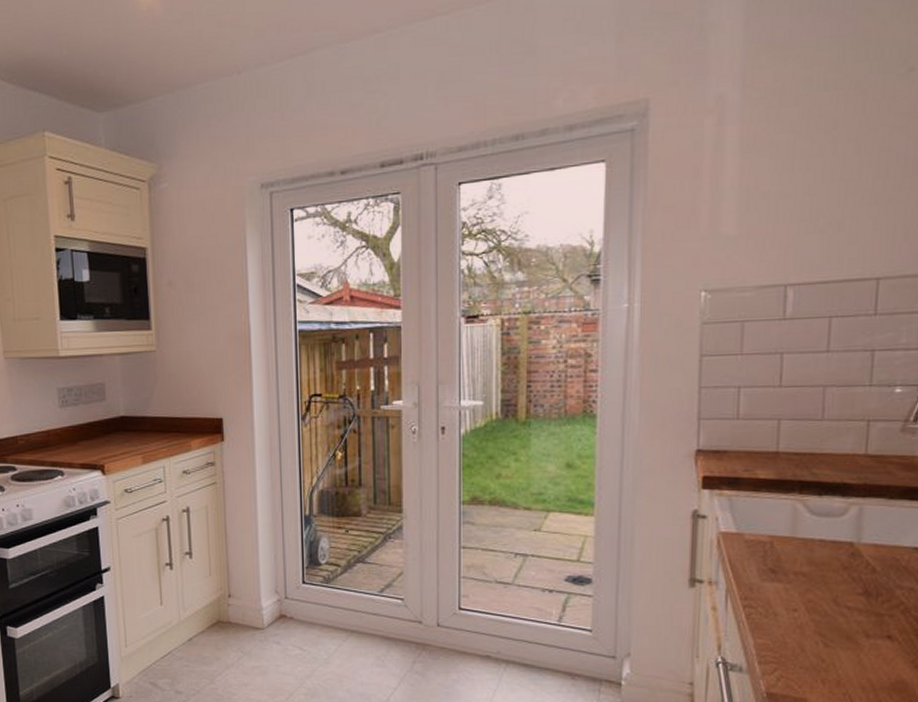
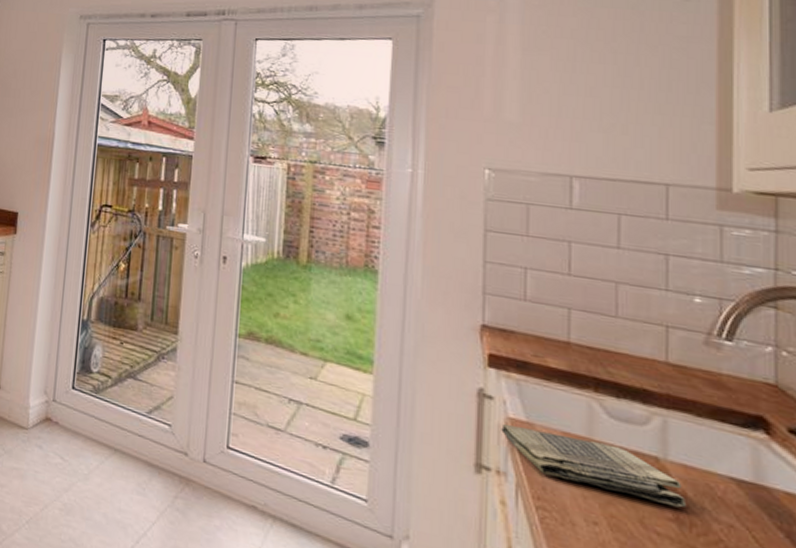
dish towel: none [713,538,875,583] -> present [501,424,687,508]

